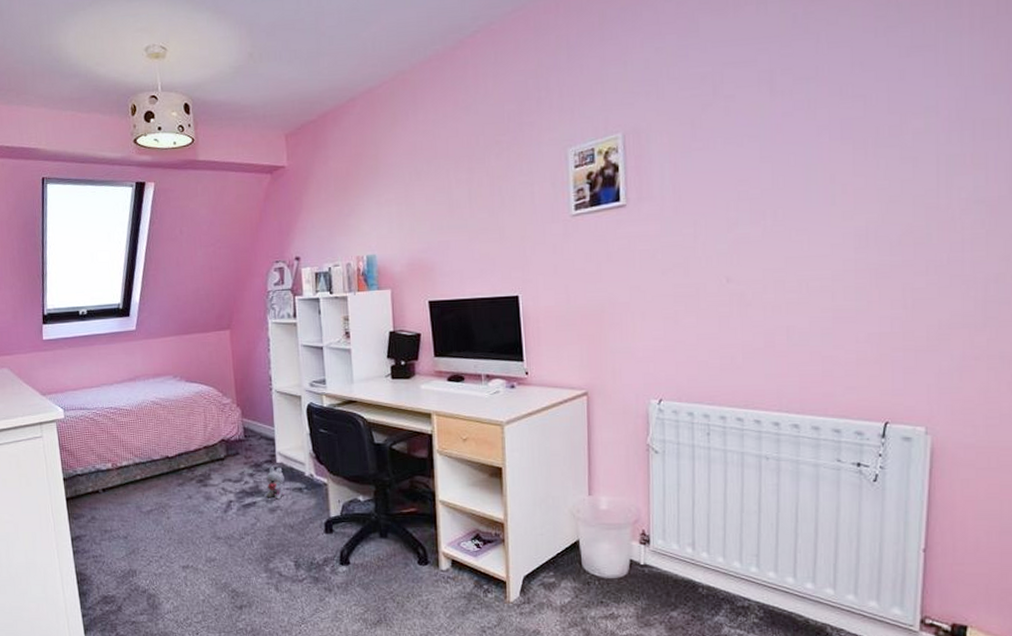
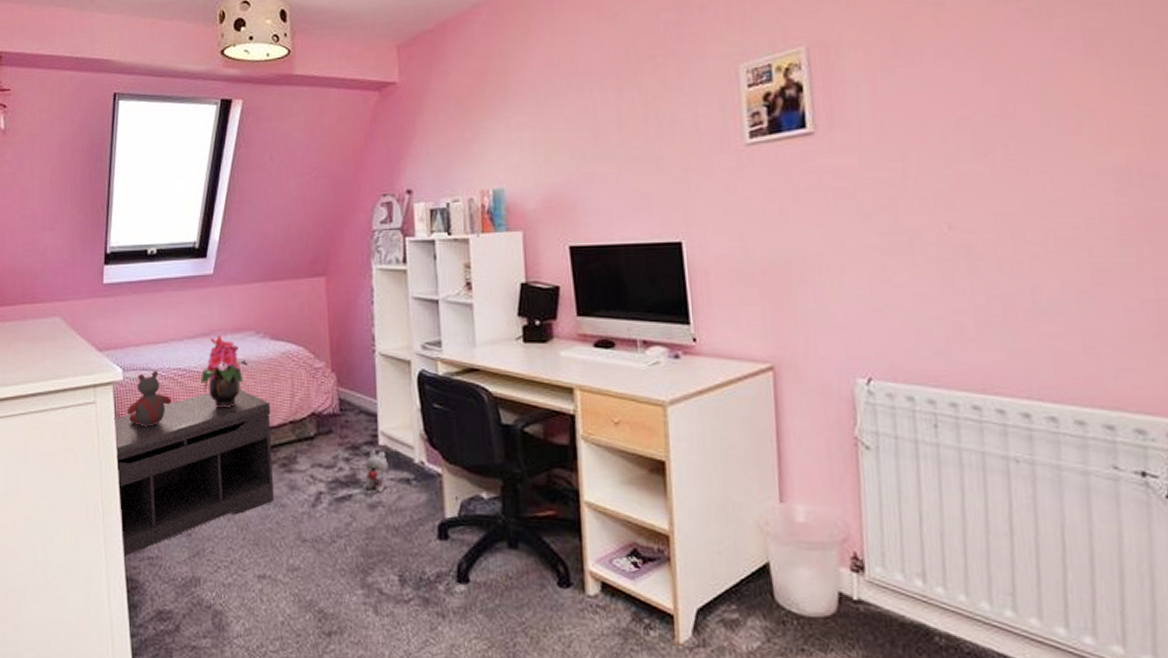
bench: none [58,422,194,556] -> present [113,389,275,556]
stuffed bear: none [69,410,106,455] -> present [126,371,172,427]
potted flower: none [129,380,169,438] -> present [201,335,249,408]

